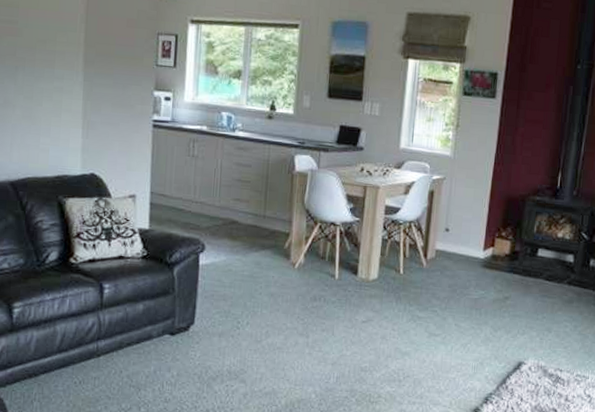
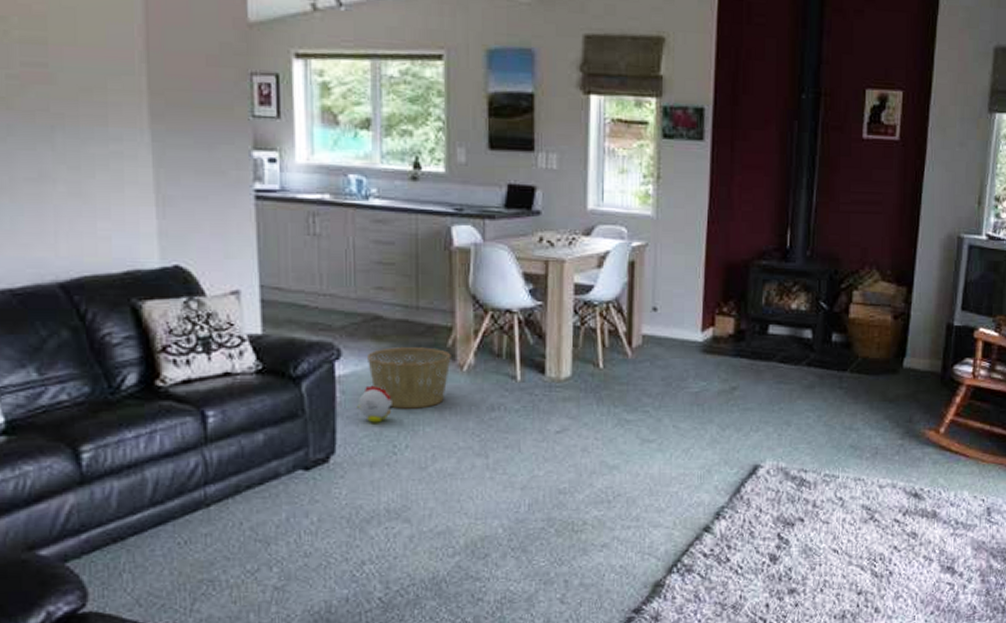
toy: none [213,274,240,303] -> present [357,385,394,423]
basket: none [224,246,287,295] -> present [368,347,451,409]

